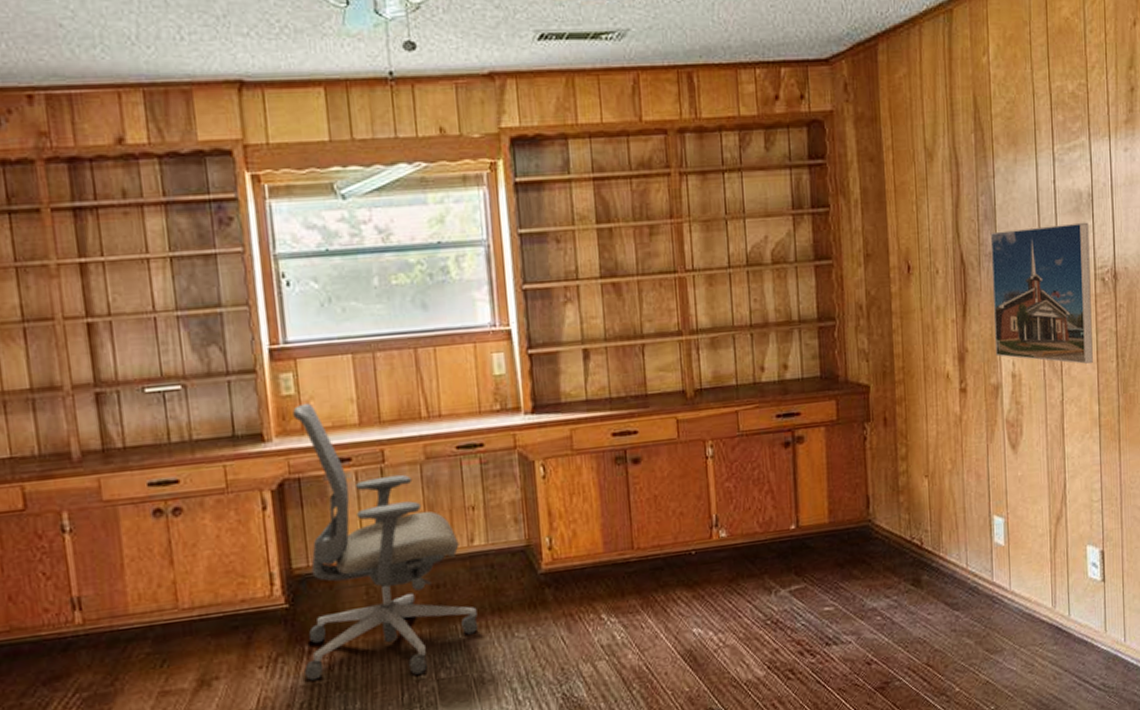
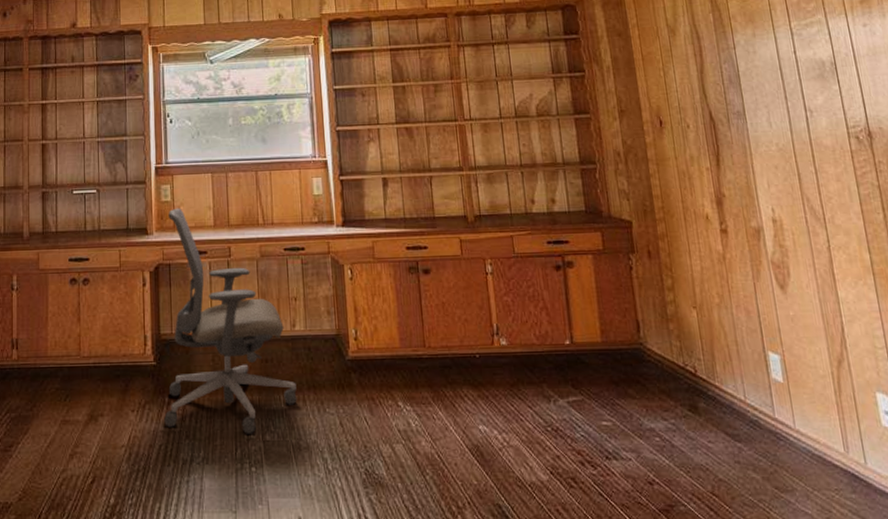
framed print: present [990,222,1093,364] -> none [736,87,857,214]

